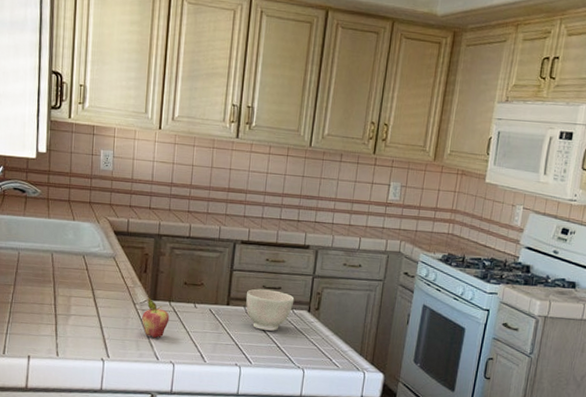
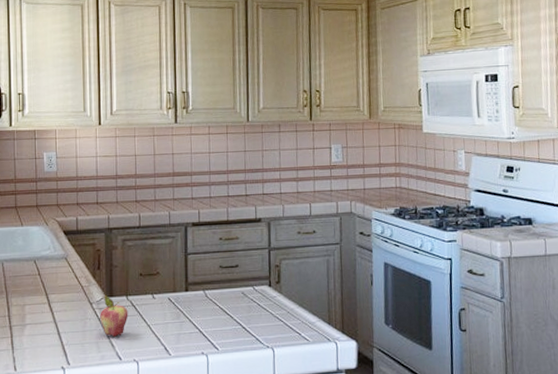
bowl: present [246,289,295,331] -> none [204,269,254,312]

